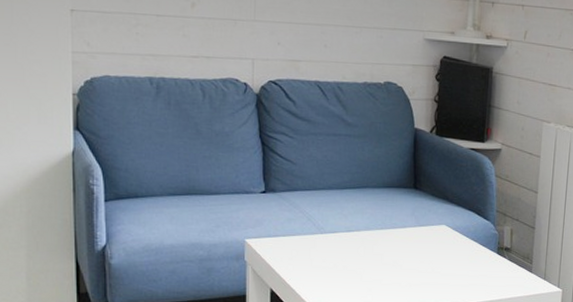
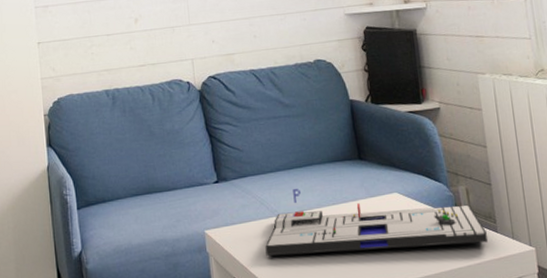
board game: none [306,209,522,280] -> present [265,189,488,256]

